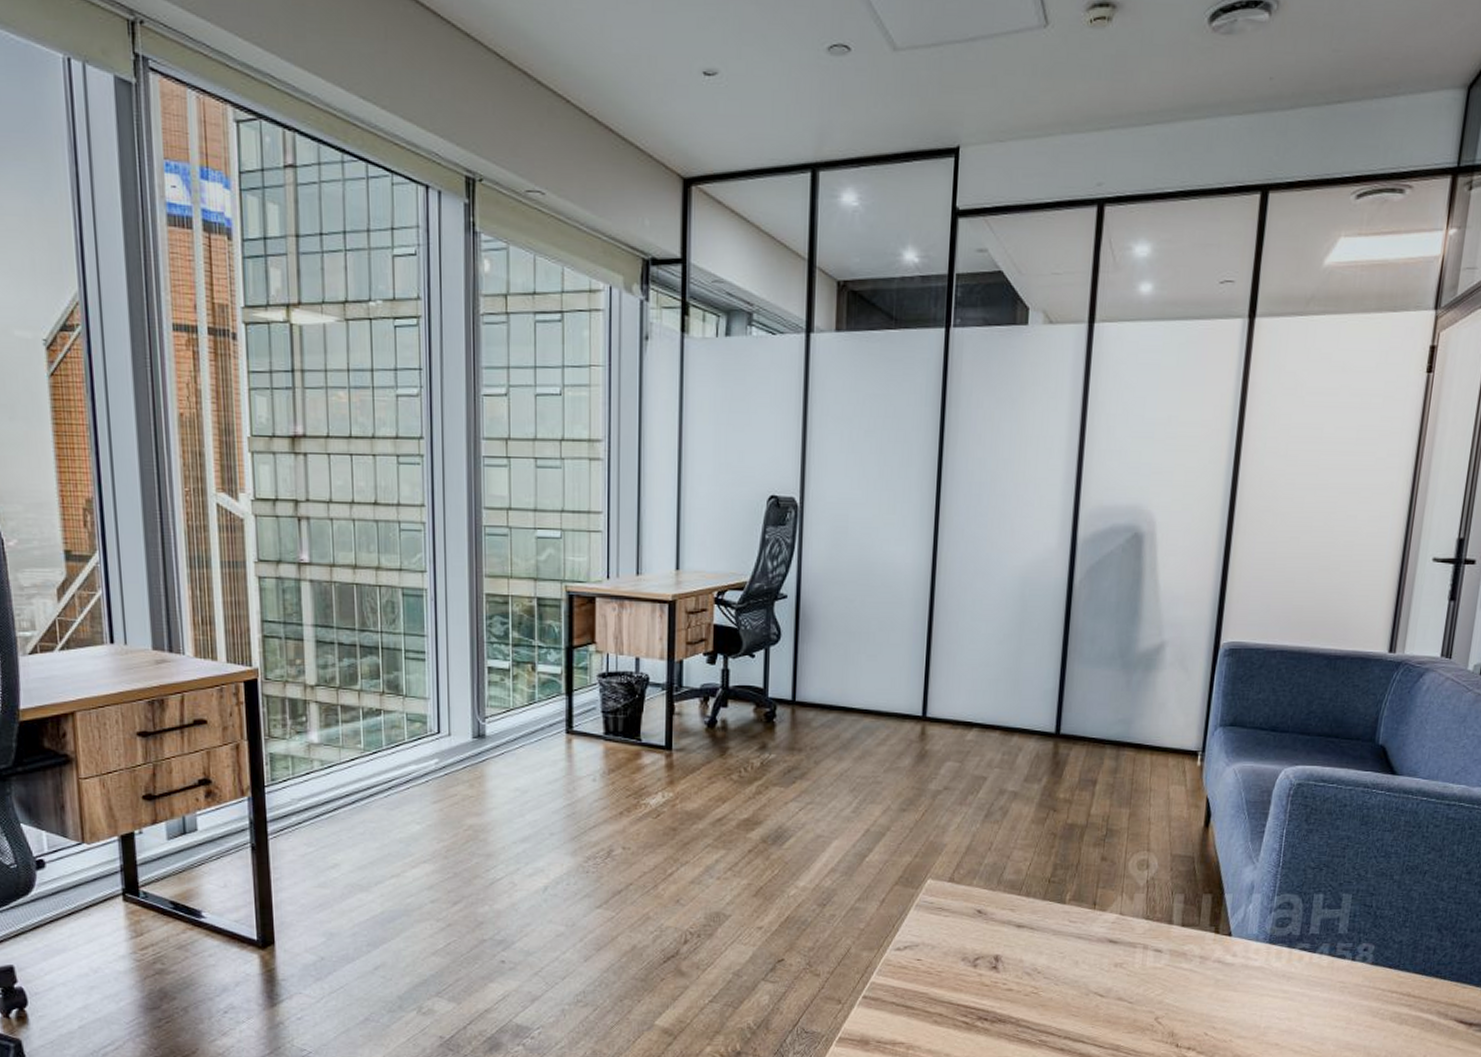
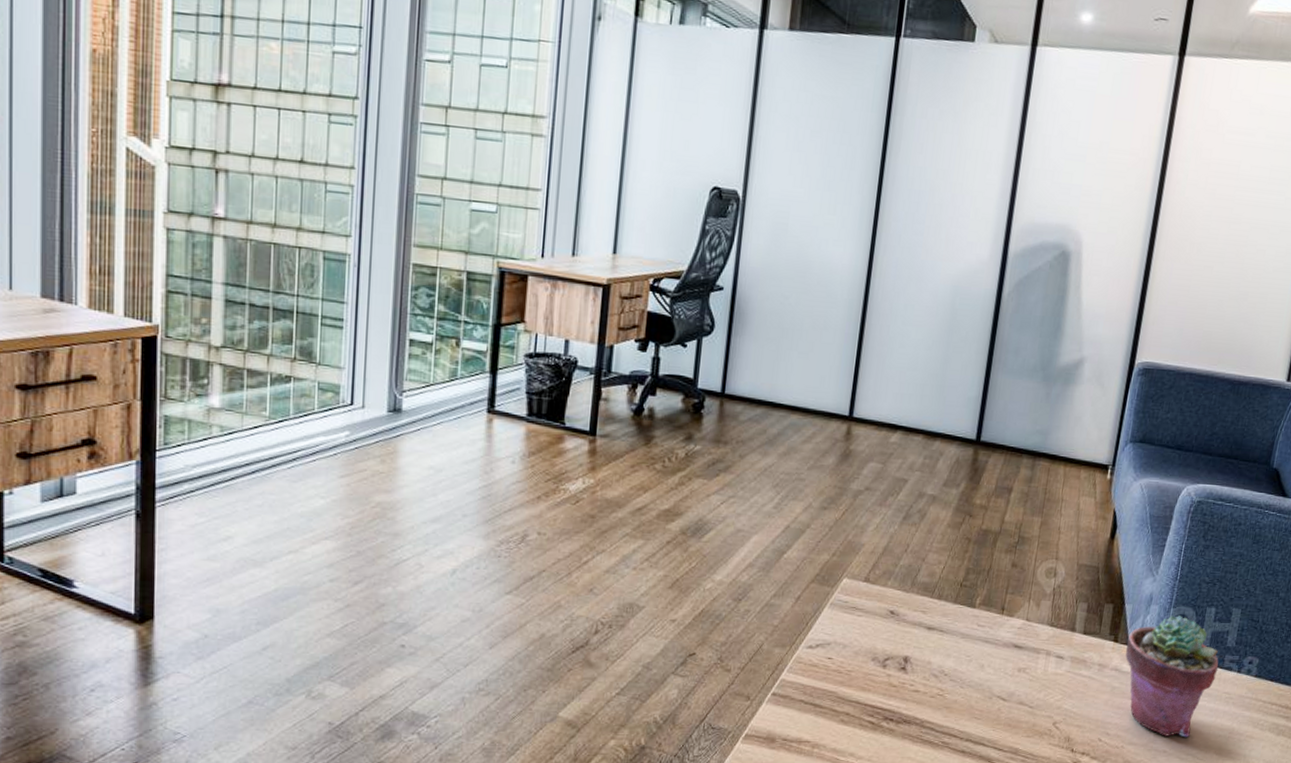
potted succulent: none [1228,903,1331,1030] -> present [1125,615,1219,738]

